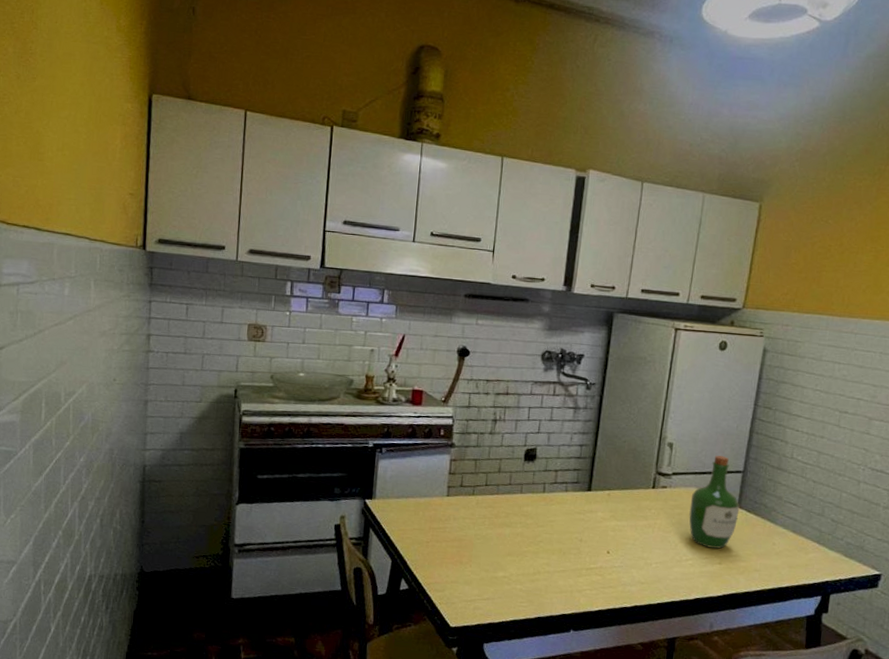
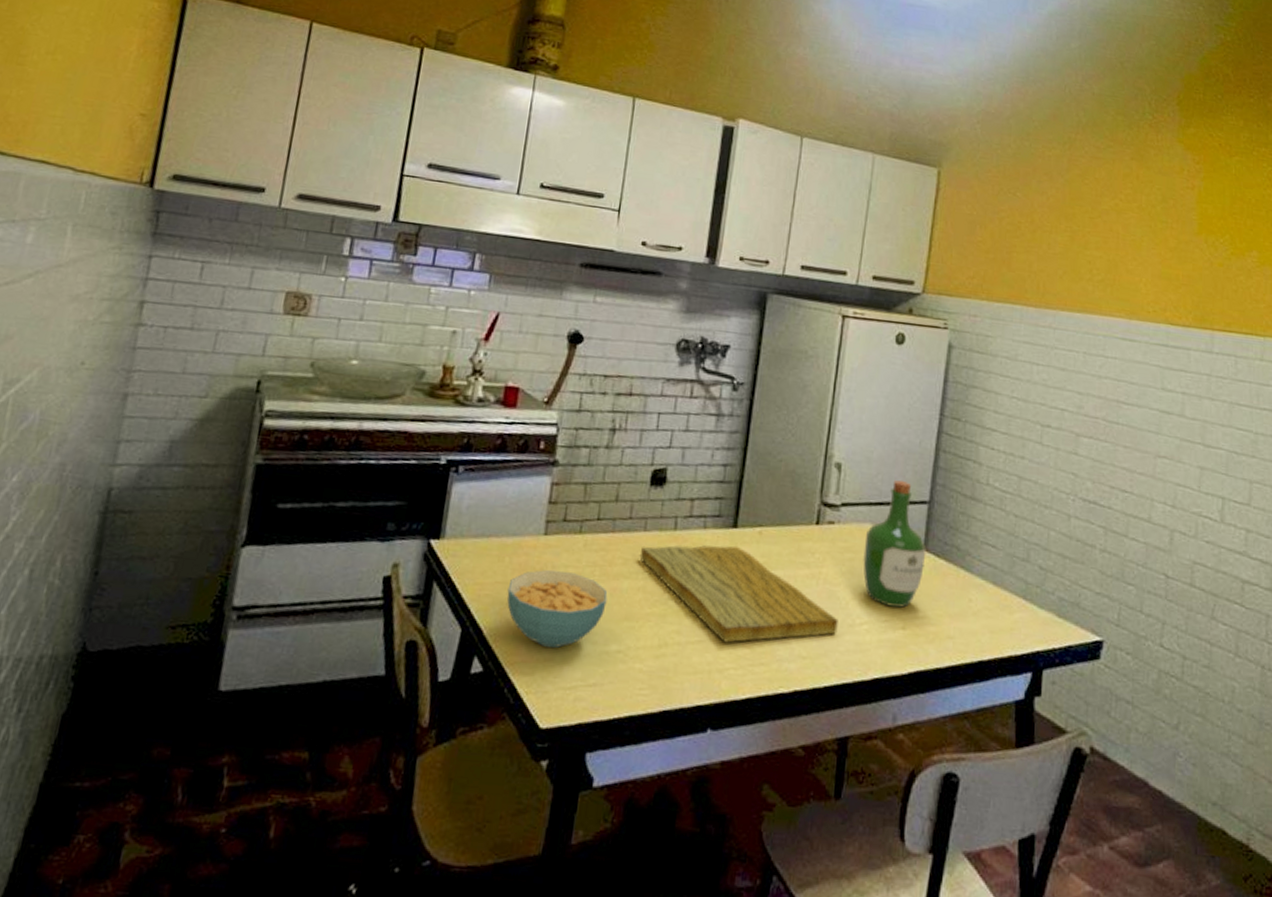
cereal bowl: none [422,521,495,574] -> present [507,570,608,649]
cutting board: none [518,503,669,572] -> present [640,545,838,643]

